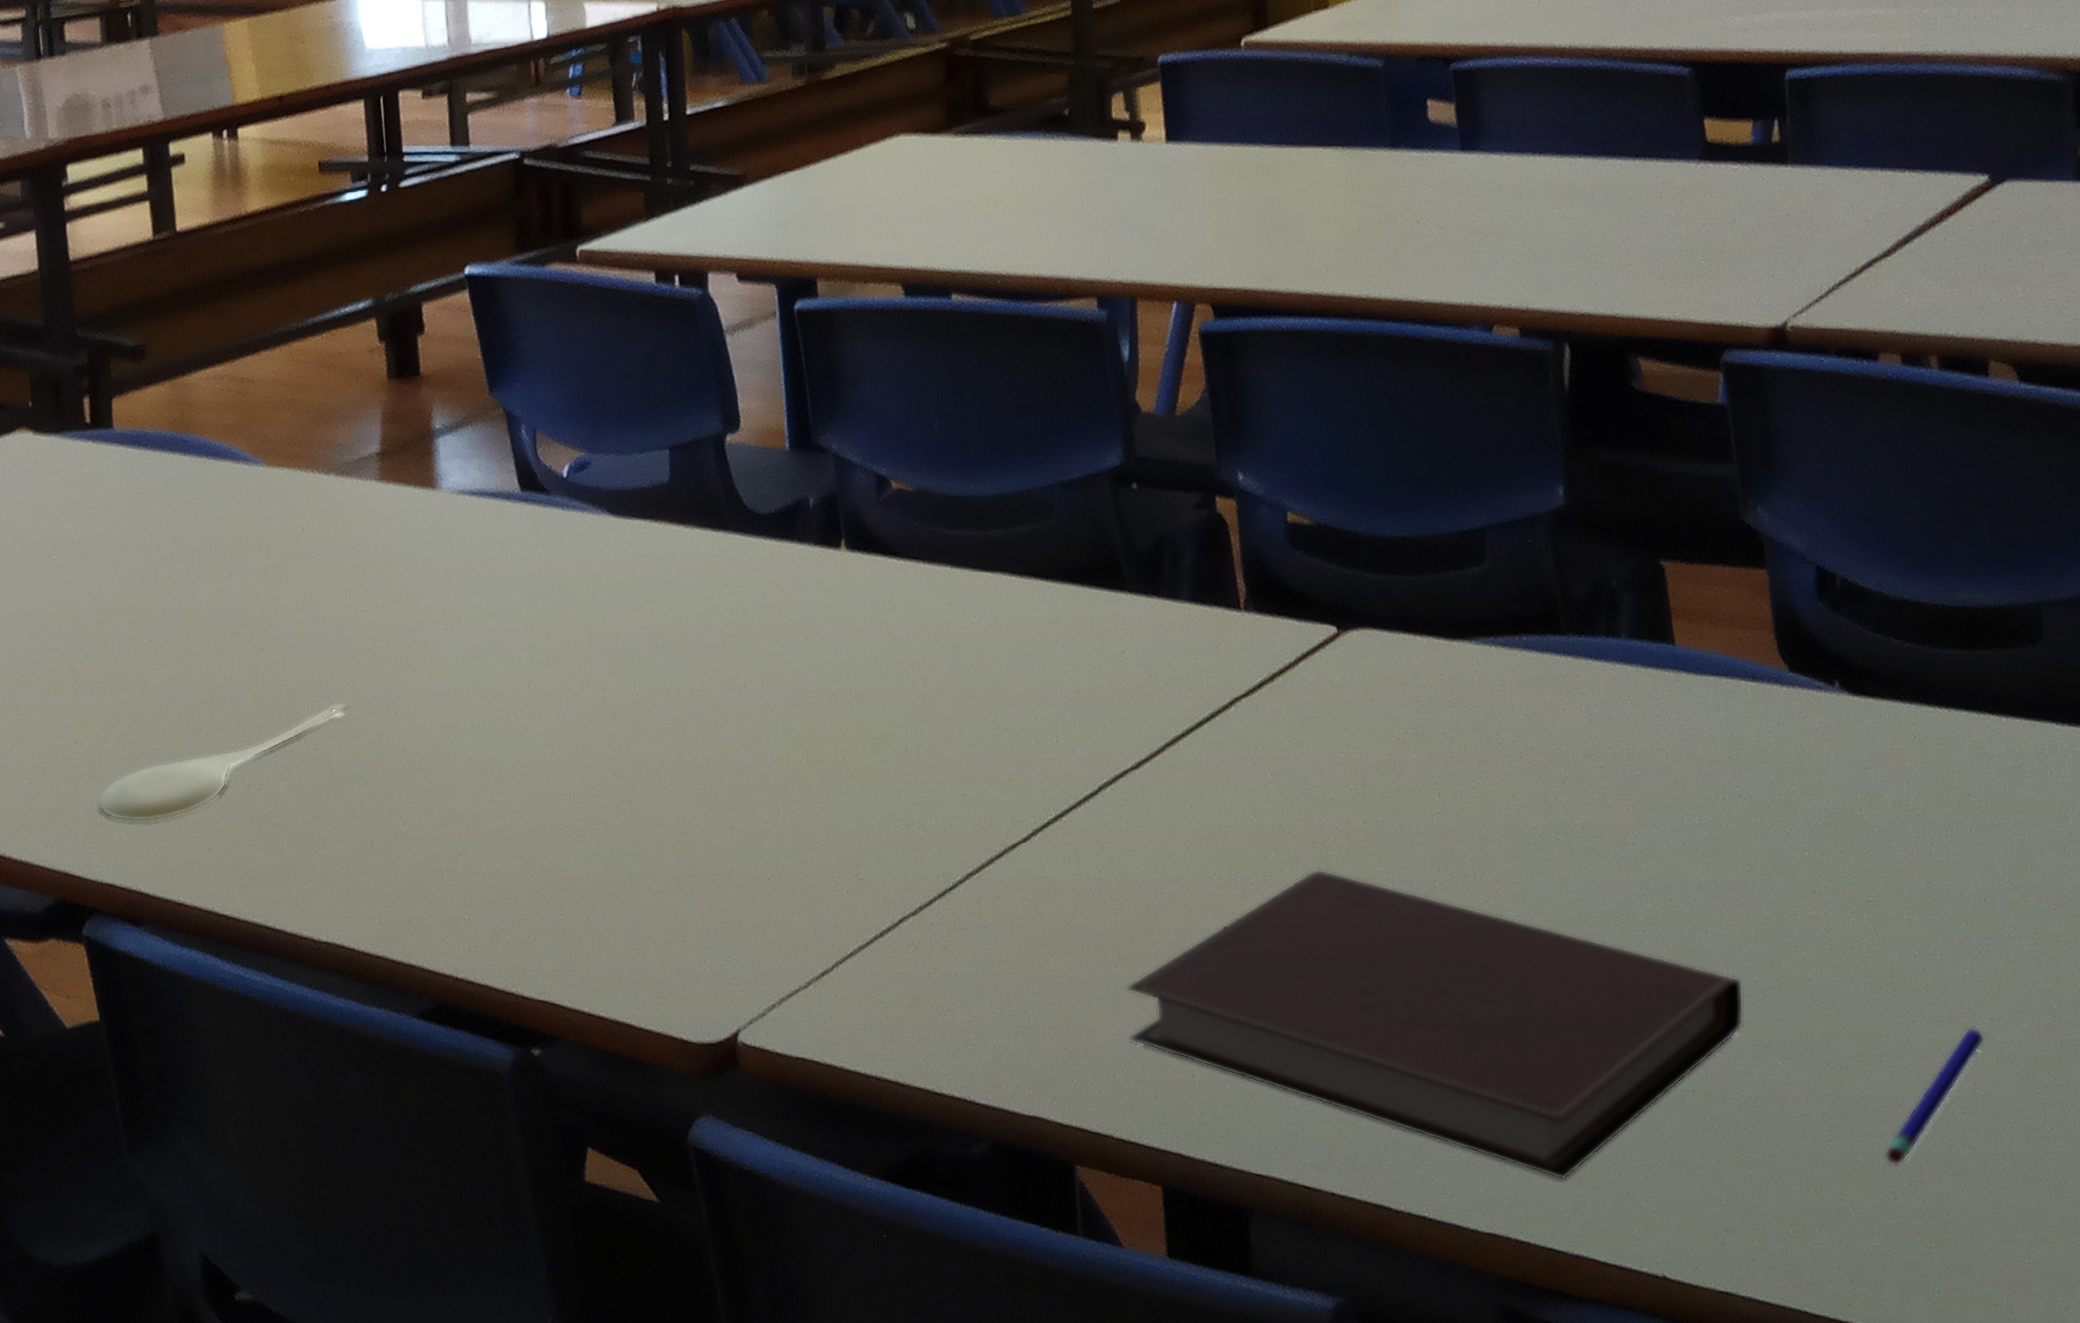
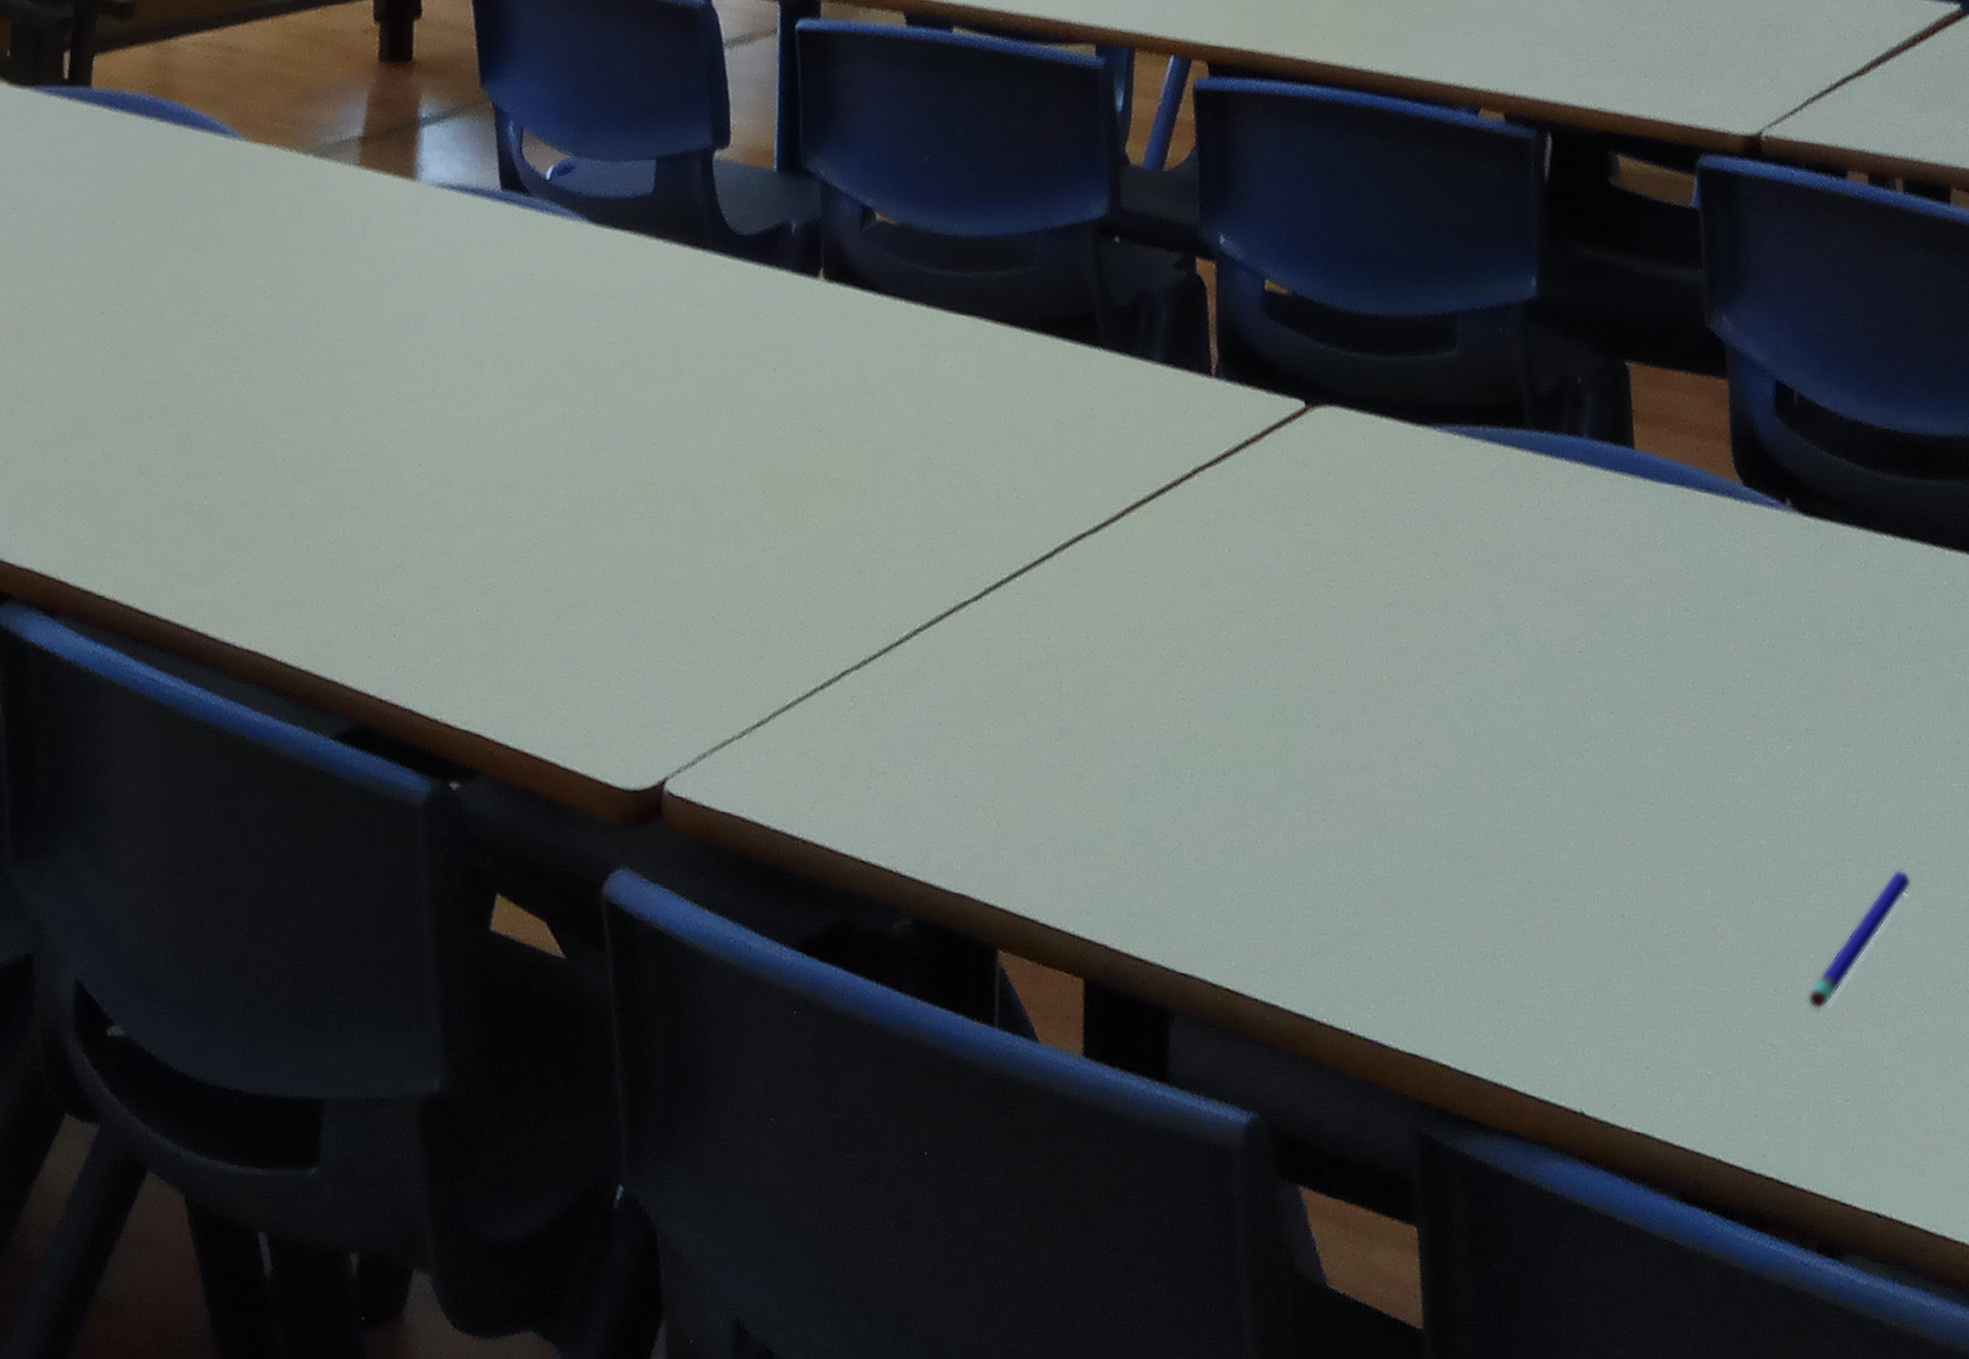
spoon: present [97,701,349,822] -> none [25,394,301,506]
notebook: present [1127,869,1744,1181] -> none [1064,653,1679,1002]

